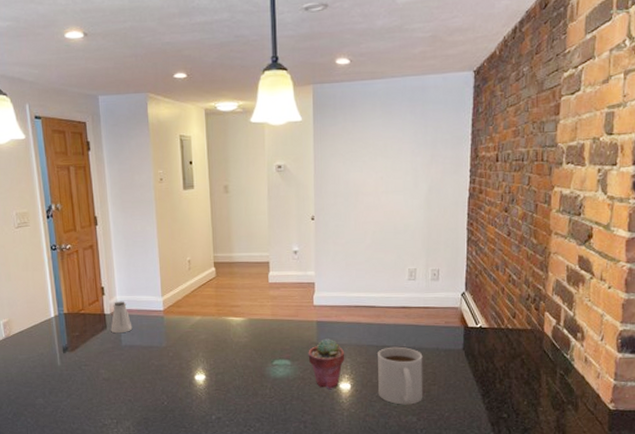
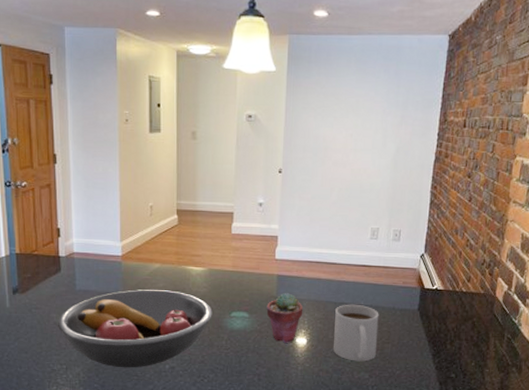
fruit bowl: none [106,342,255,420] -> present [57,289,213,368]
saltshaker: present [111,301,133,334] -> none [65,244,88,277]

